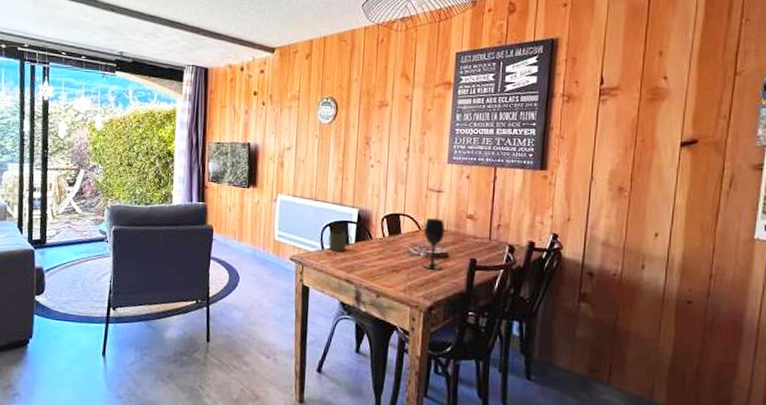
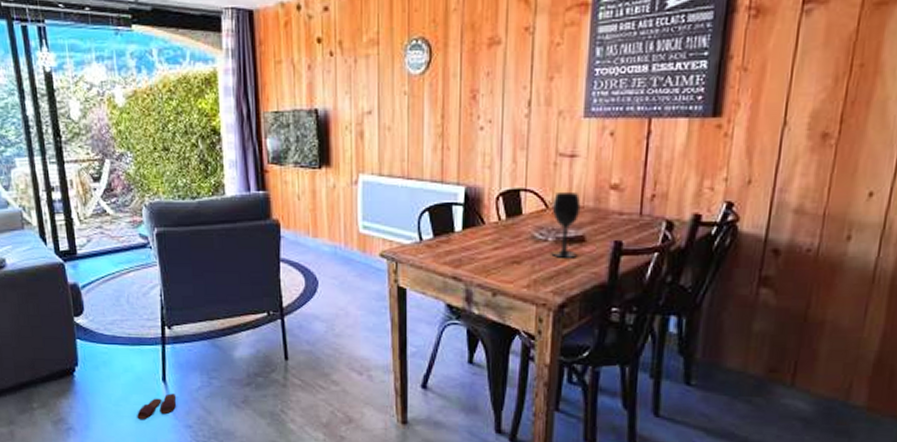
slippers: none [76,366,111,389] -> present [137,393,176,419]
mug: present [328,230,353,252] -> none [428,215,459,242]

